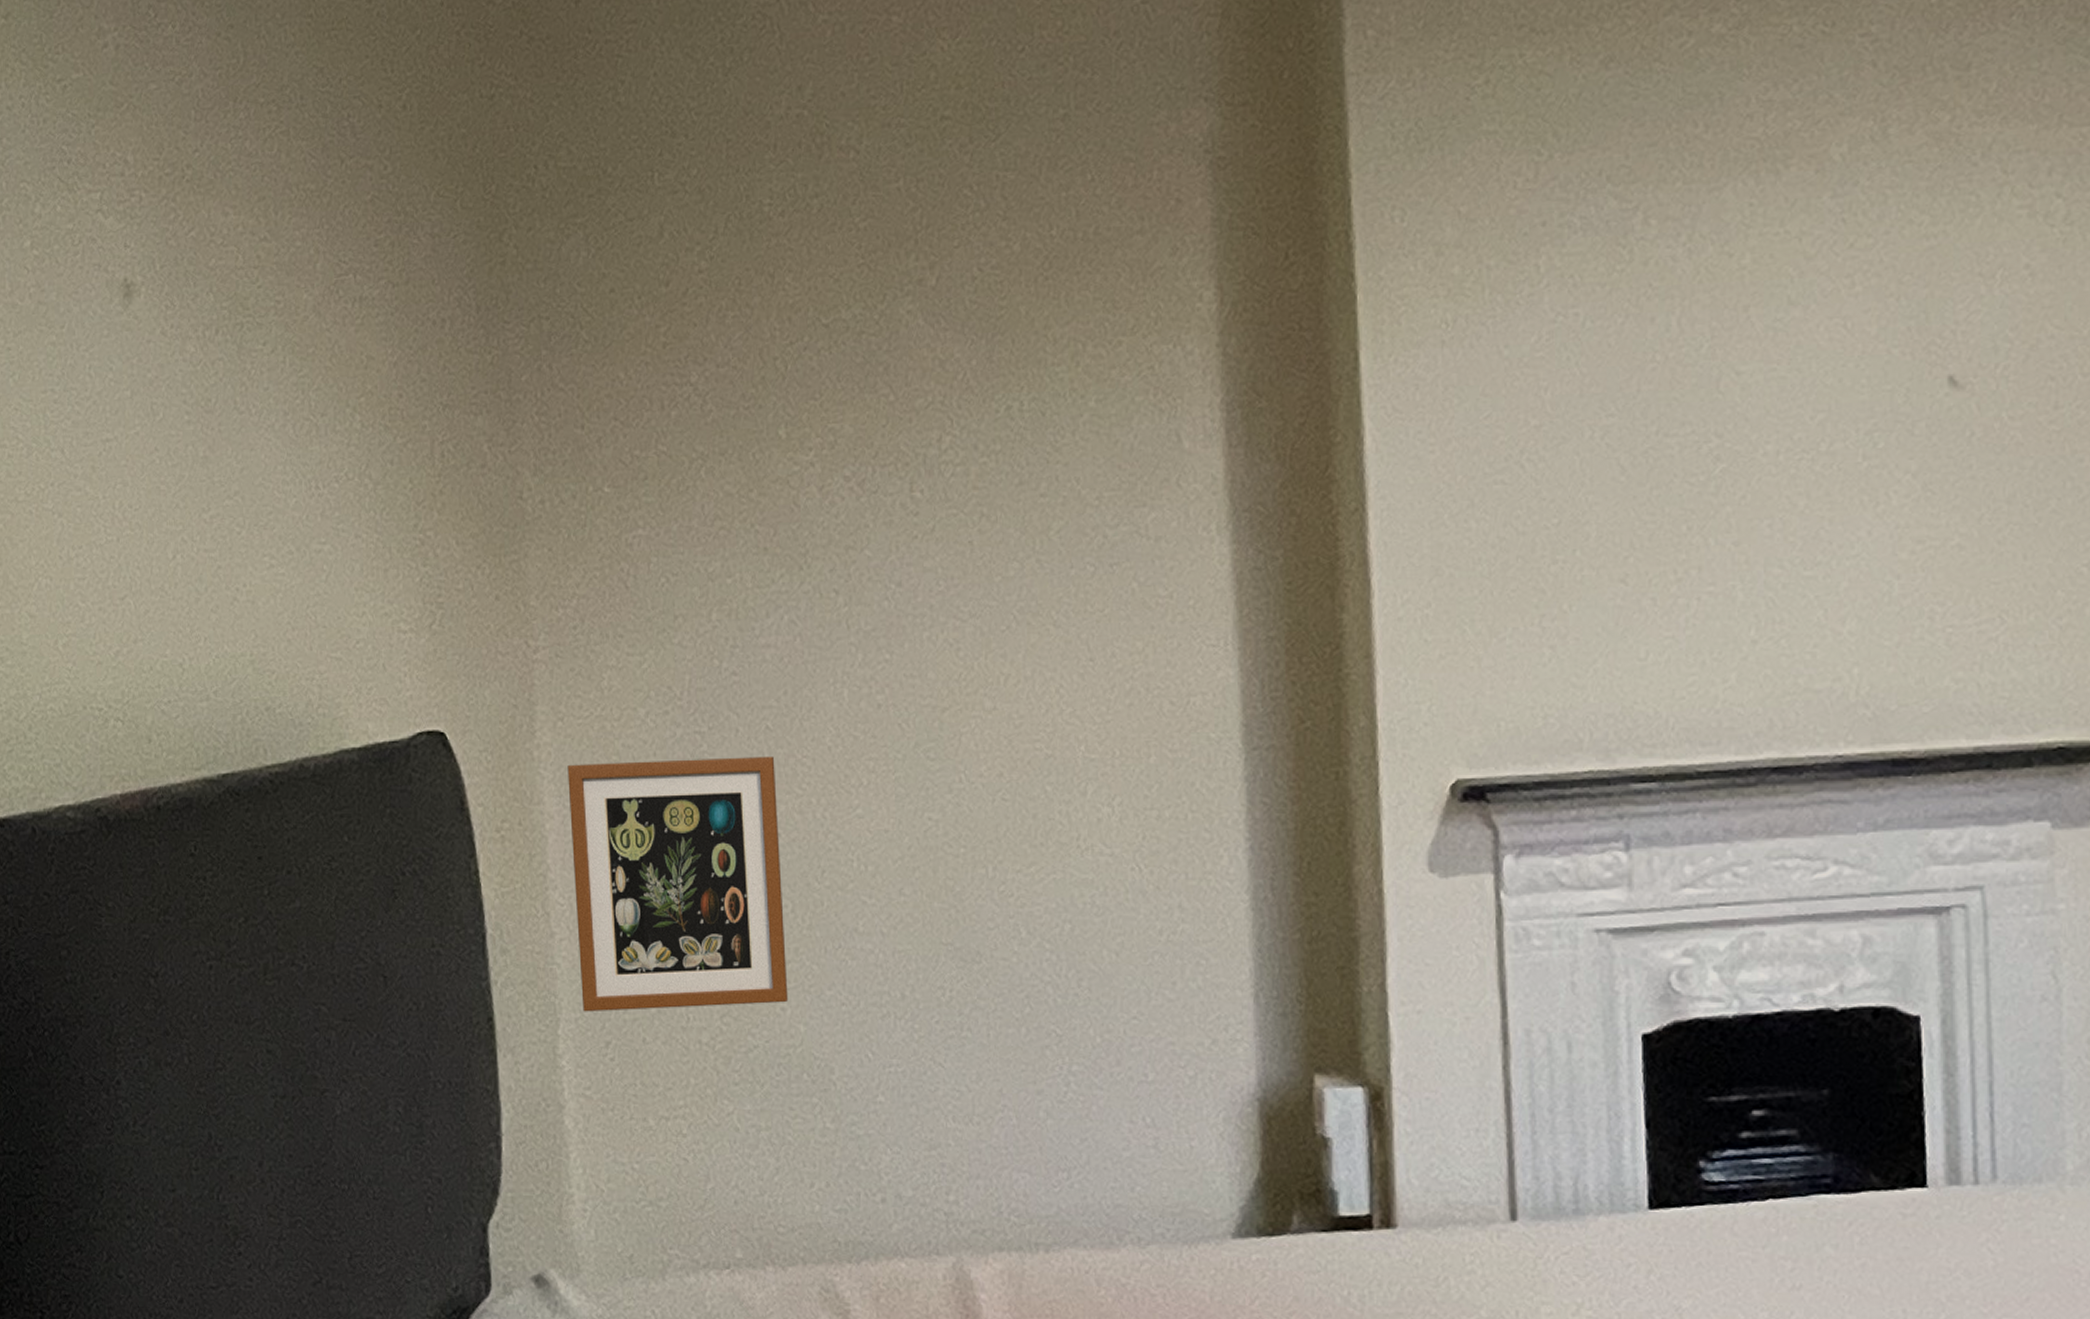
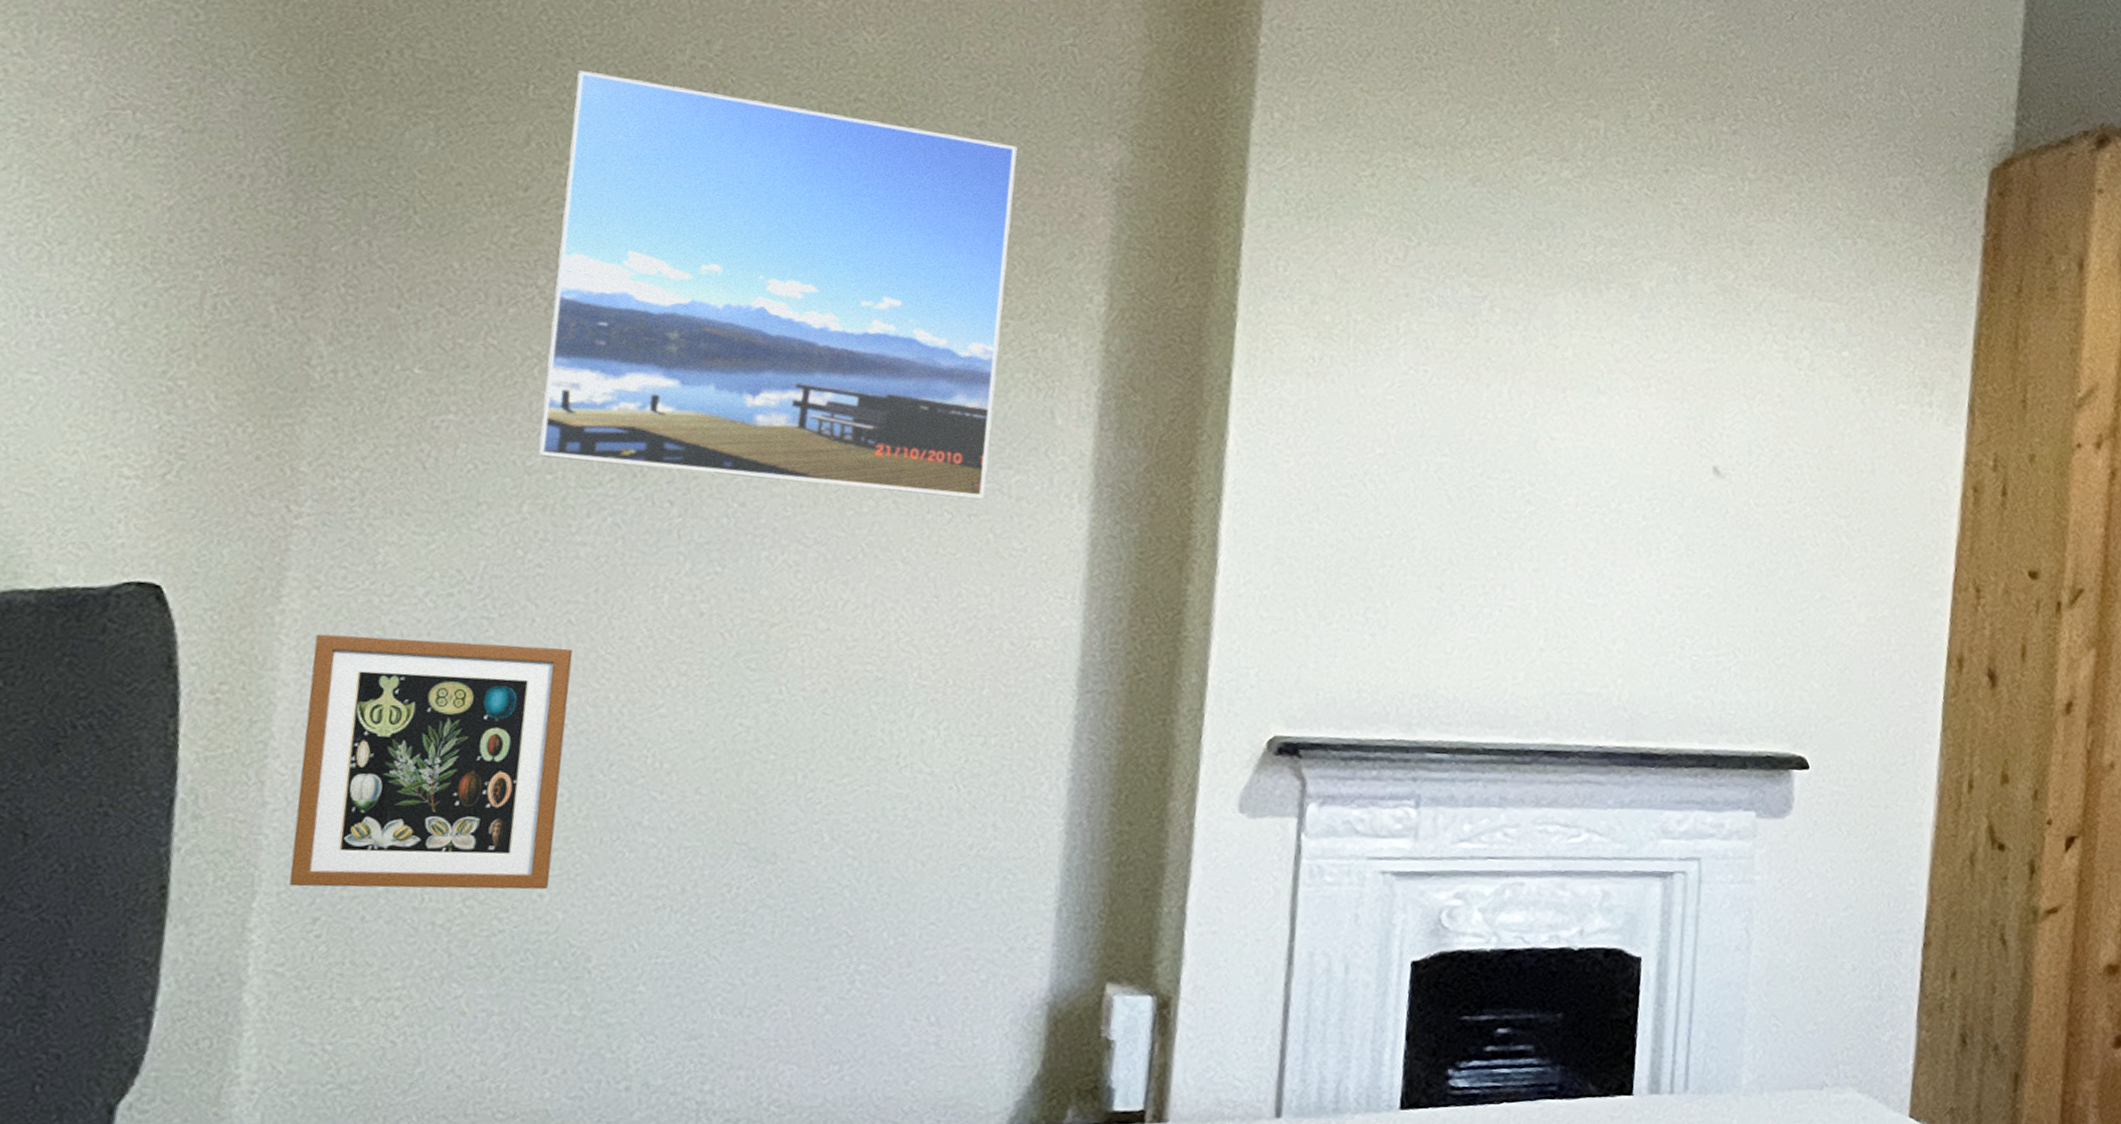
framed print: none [693,134,1124,560] -> present [539,70,1018,499]

